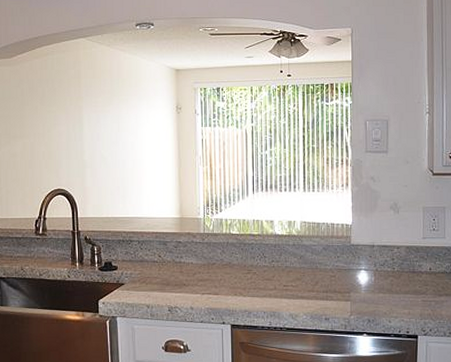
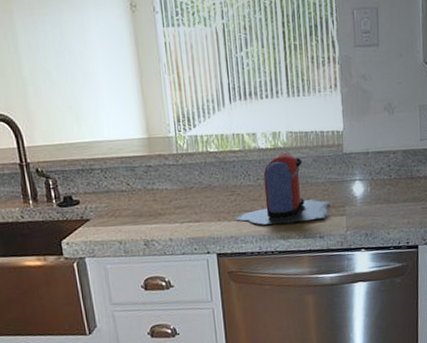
coffee maker: none [250,240,337,304] -> present [235,153,330,225]

